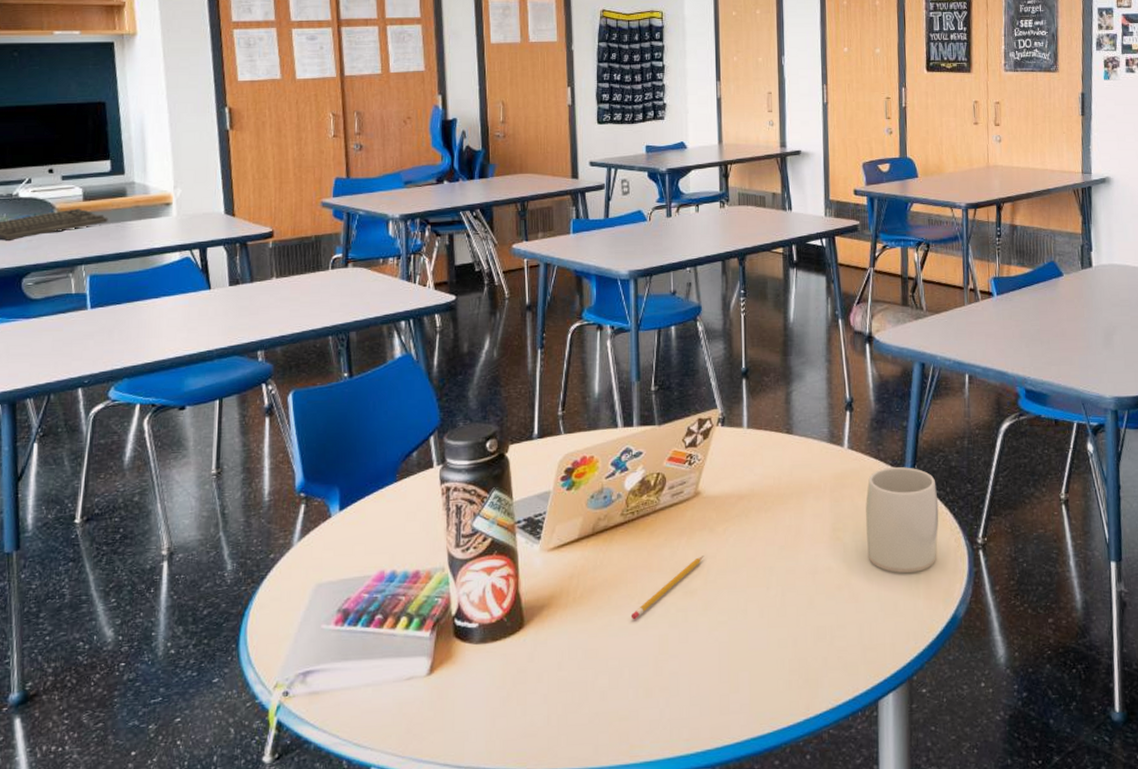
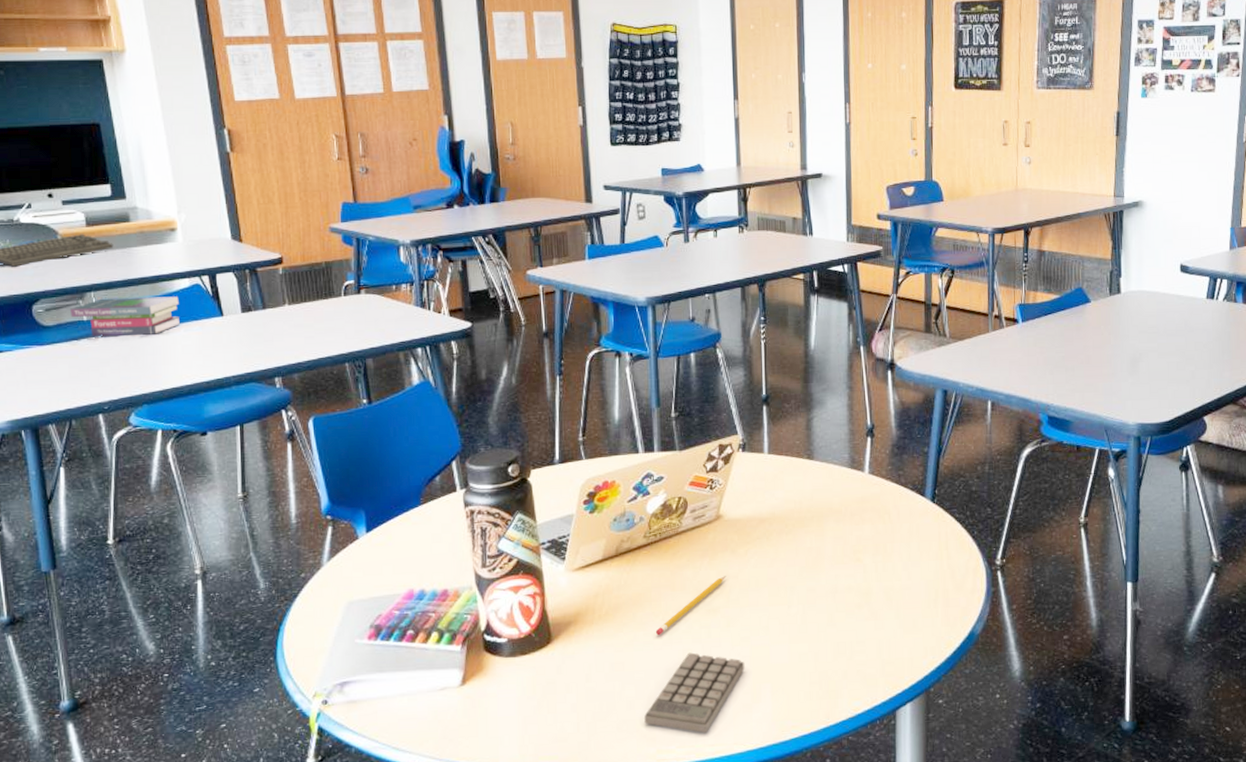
books: none [59,270,168,309] -> present [70,296,181,336]
calculator: none [617,638,722,726] -> present [644,652,745,733]
mug: present [865,467,939,574] -> none [885,491,959,593]

